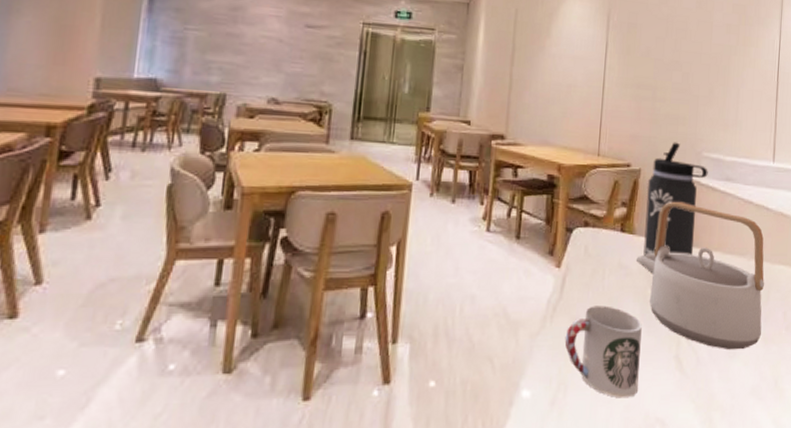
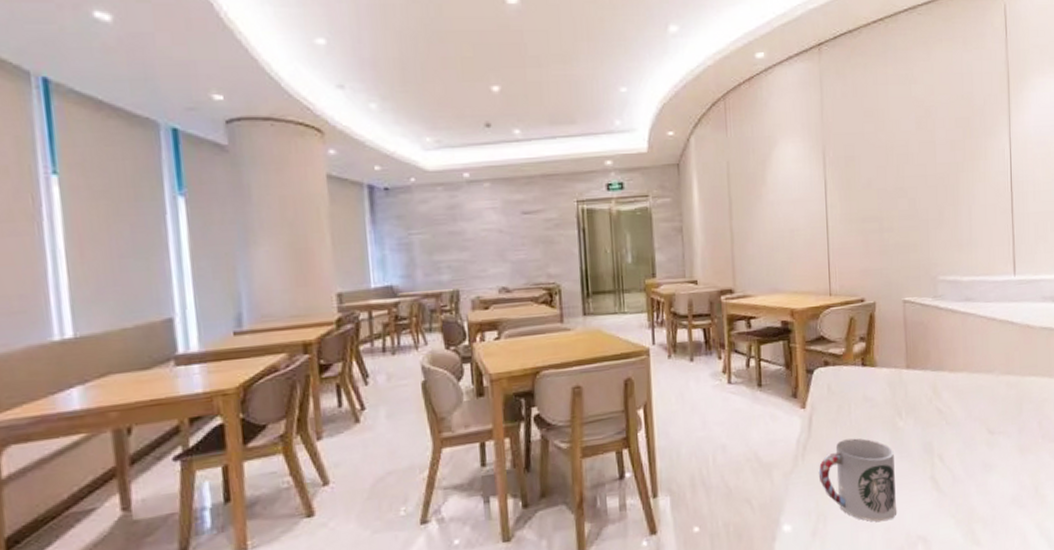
teapot: present [635,201,765,350] -> none [880,328,1017,465]
thermos bottle: present [643,142,708,256] -> none [884,270,946,386]

